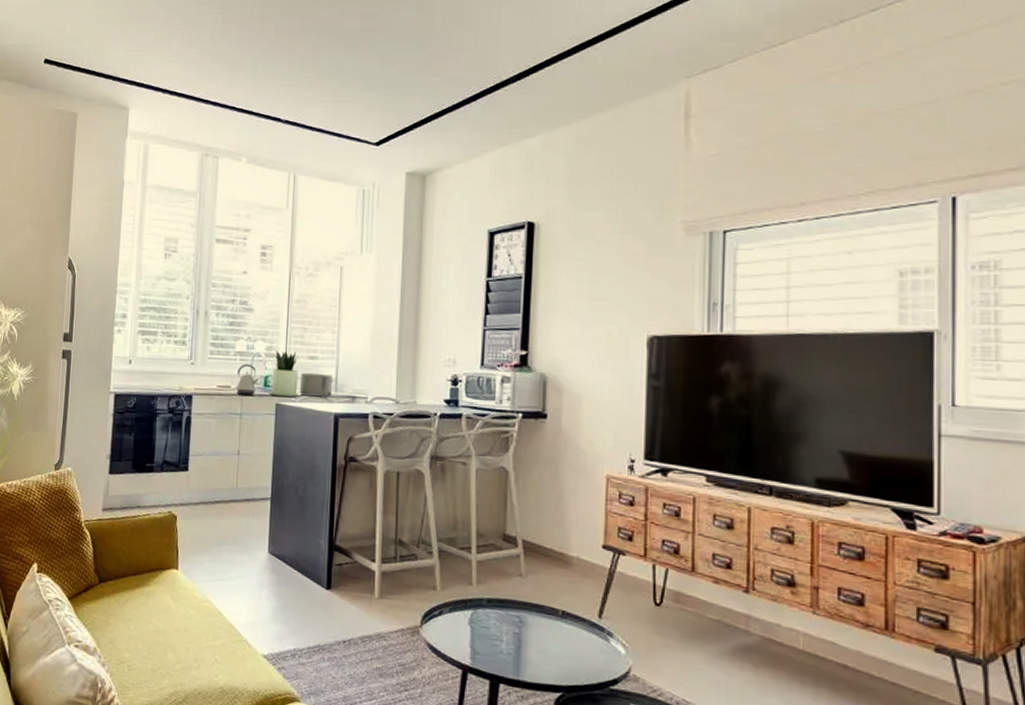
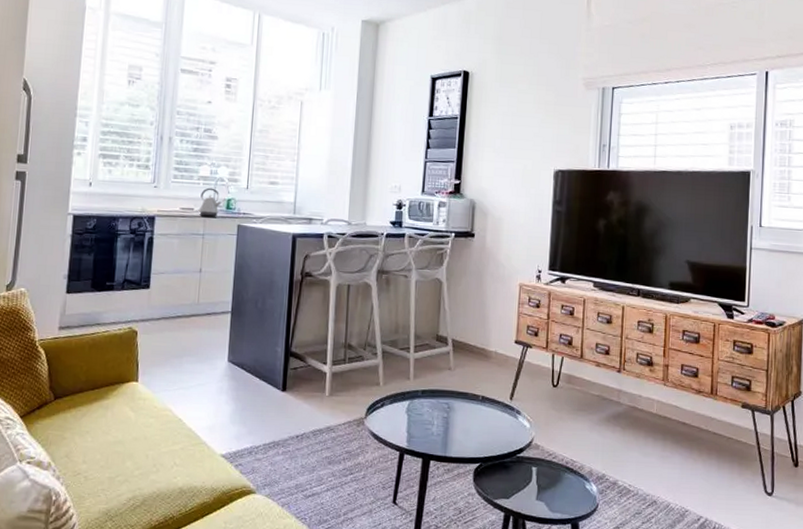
planter: present [269,351,299,398] -> none [231,176,260,220]
toaster: present [300,372,334,398] -> none [261,196,292,219]

